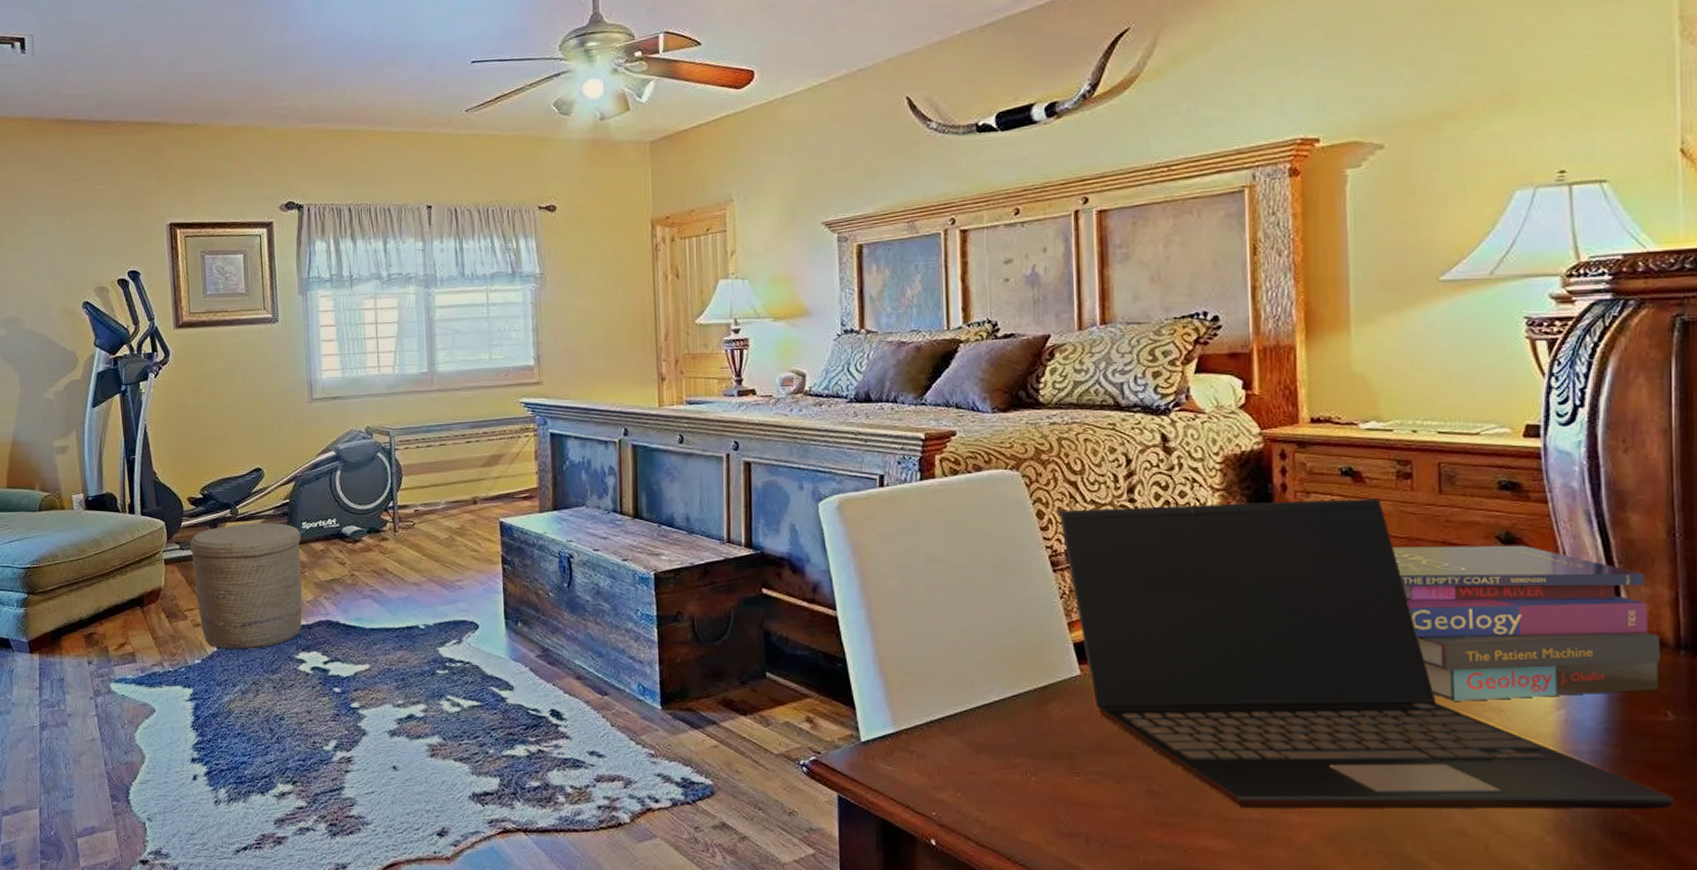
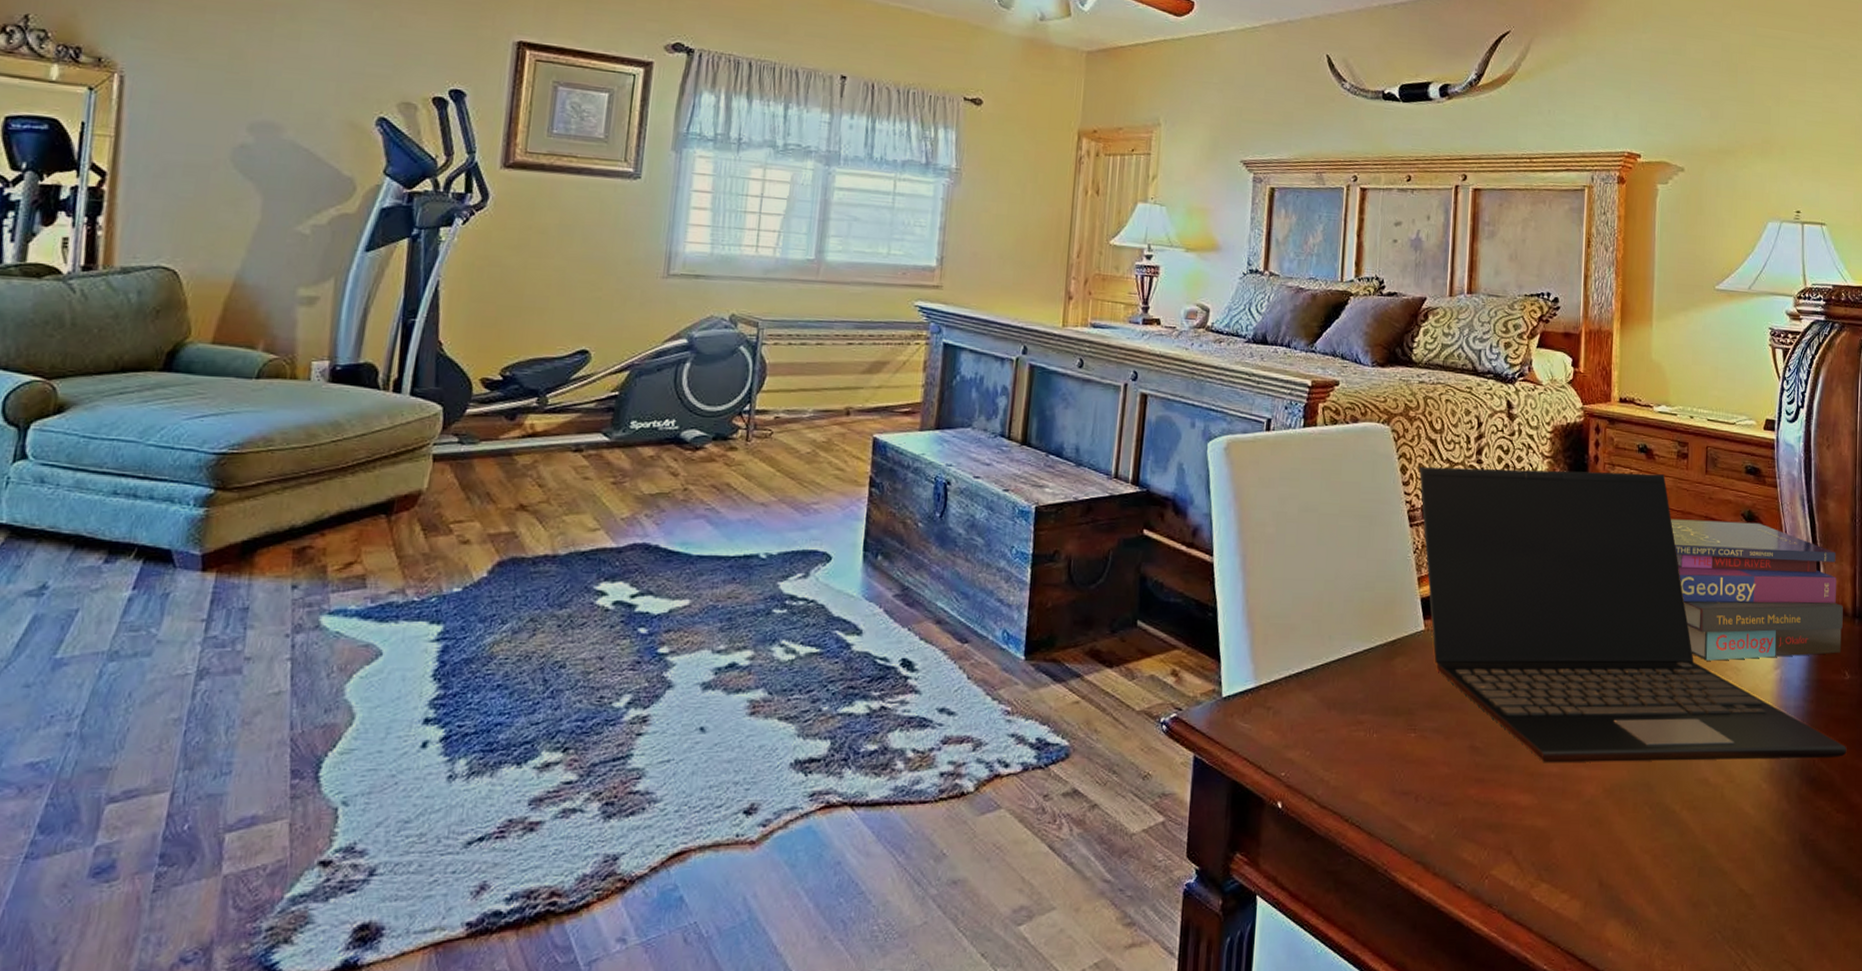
woven basket: present [190,523,303,650] -> none [470,417,627,576]

